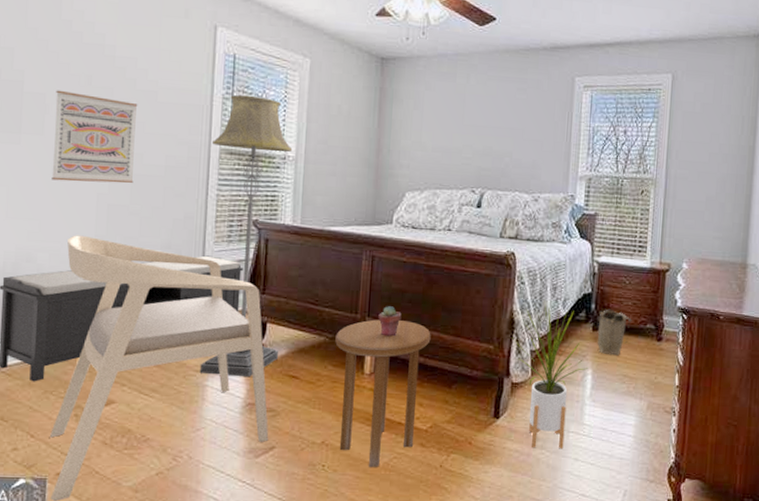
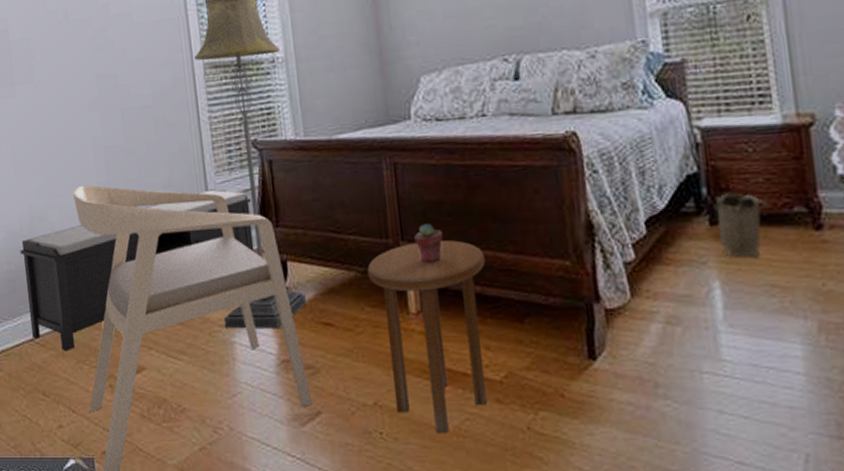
wall art: present [51,90,138,184] -> none [38,29,124,130]
house plant: present [512,300,588,449] -> none [593,191,713,399]

